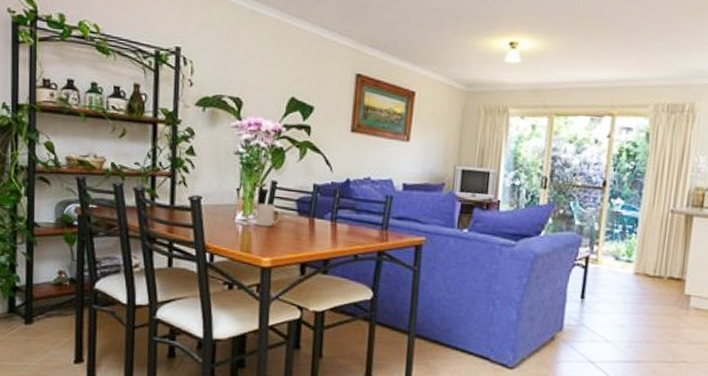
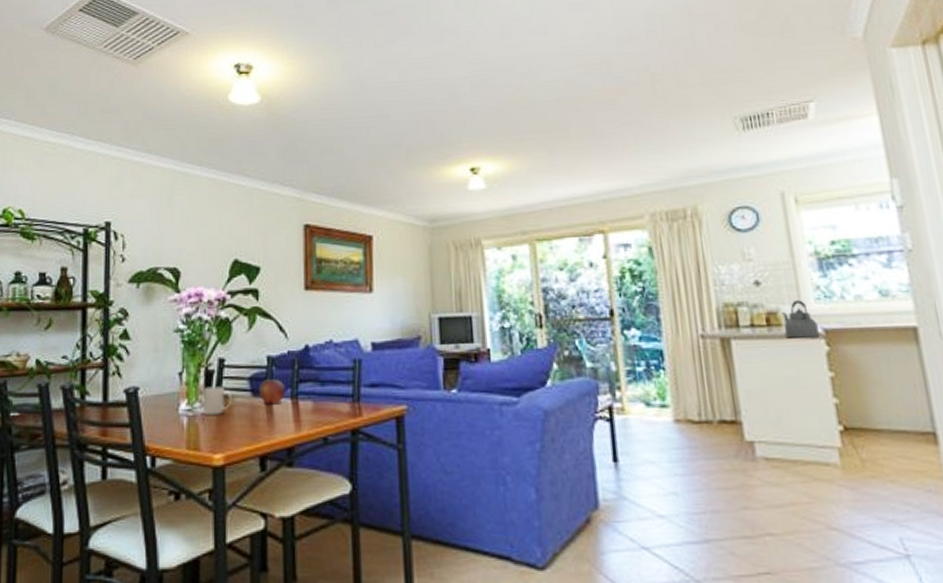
fruit: none [304,202,327,225] -> present [258,378,286,405]

